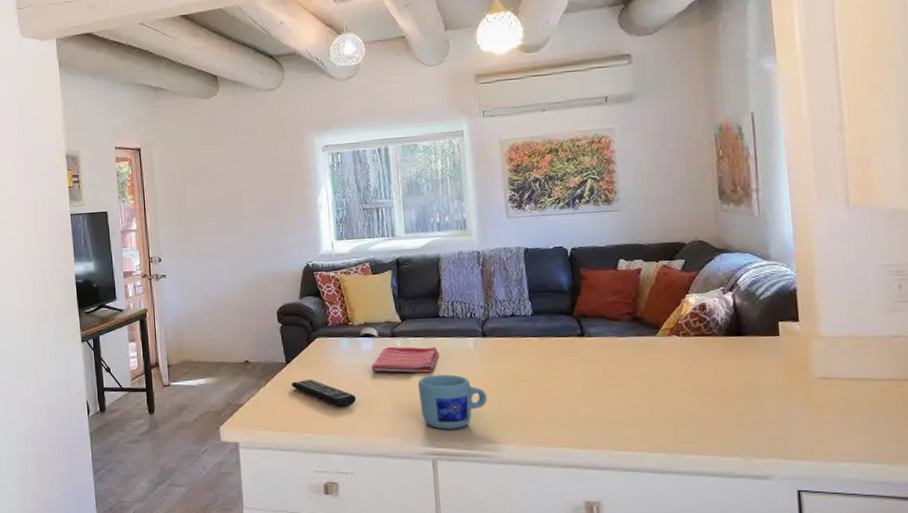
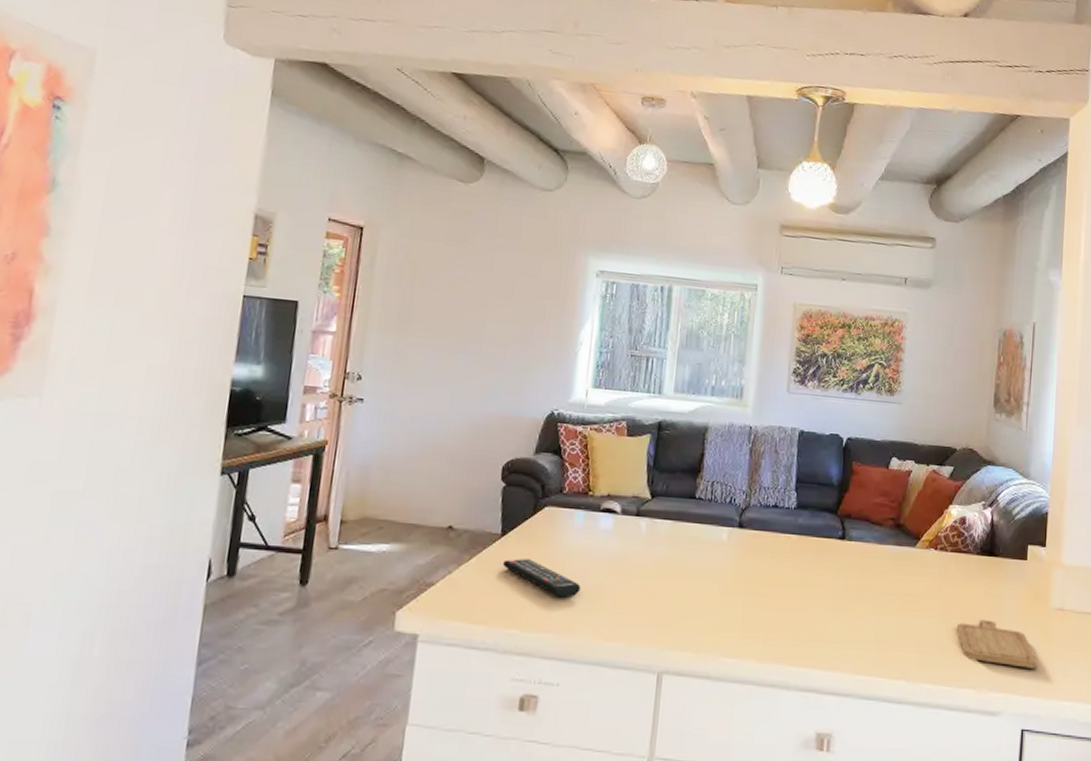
dish towel: present [371,347,439,373] -> none [605,528,688,565]
mug: present [417,374,487,430] -> none [655,568,732,637]
chopping board: none [711,394,808,435] -> present [956,619,1038,669]

